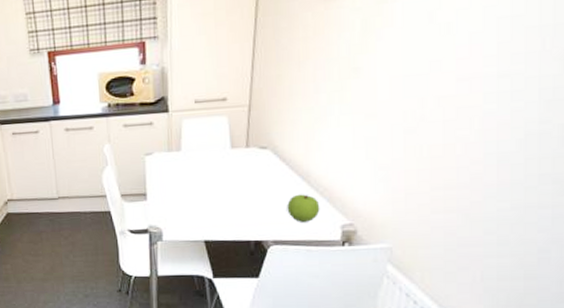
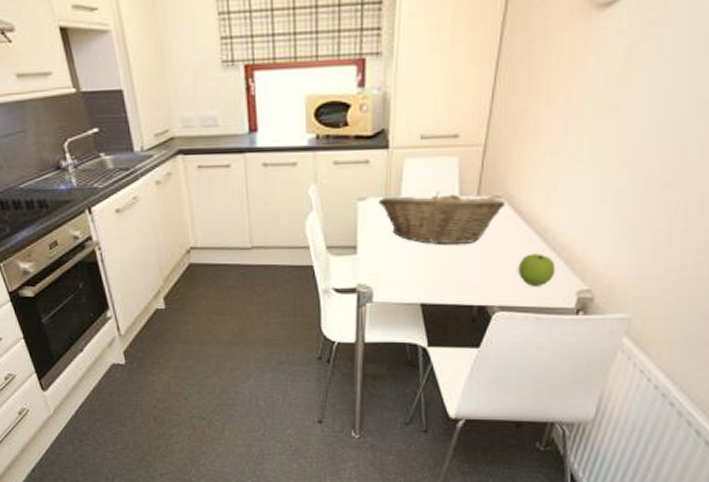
fruit basket: none [163,145,272,190] -> present [379,191,506,246]

